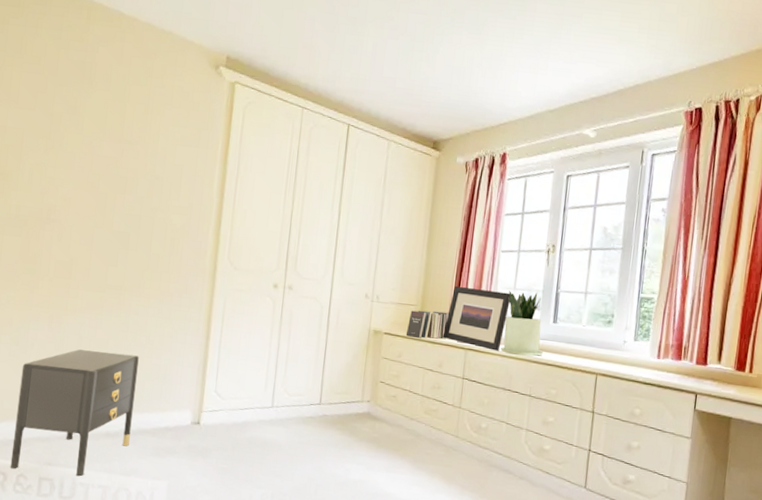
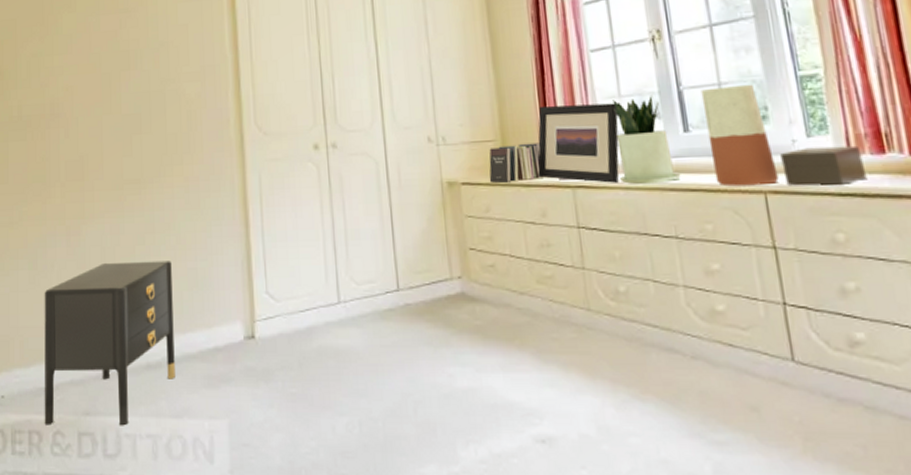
vase: none [566,294,609,370] -> present [700,84,779,187]
jewelry box: none [612,347,666,378] -> present [780,145,867,187]

